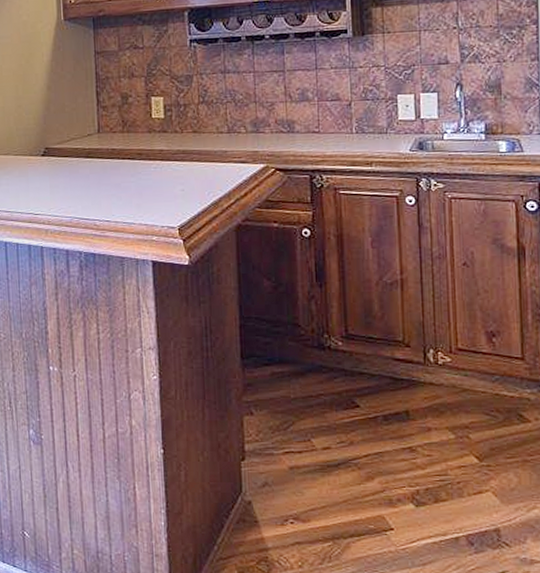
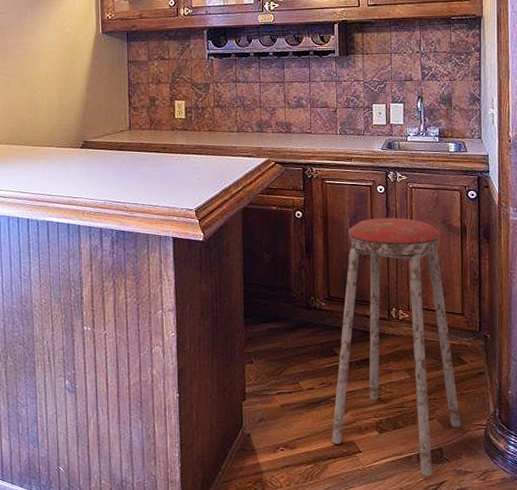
music stool: none [354,236,525,565] -> present [331,217,461,477]

